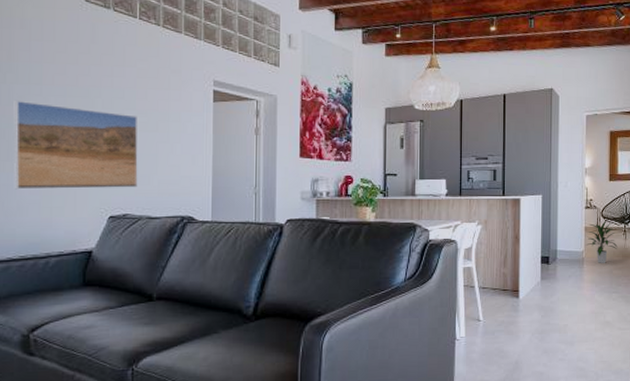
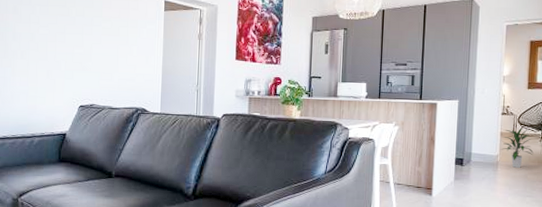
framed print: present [13,101,138,190] -> none [9,9,103,83]

